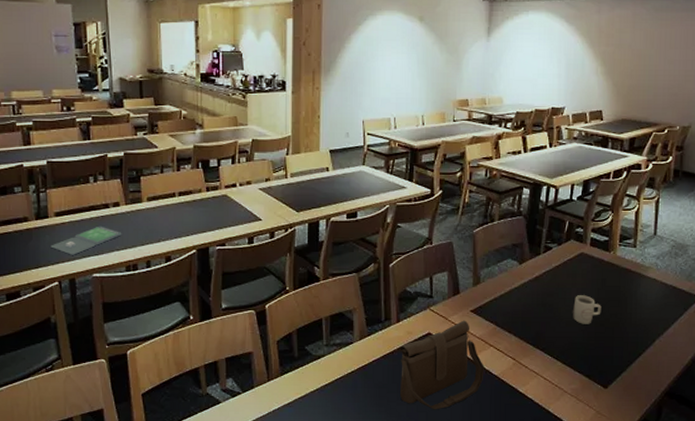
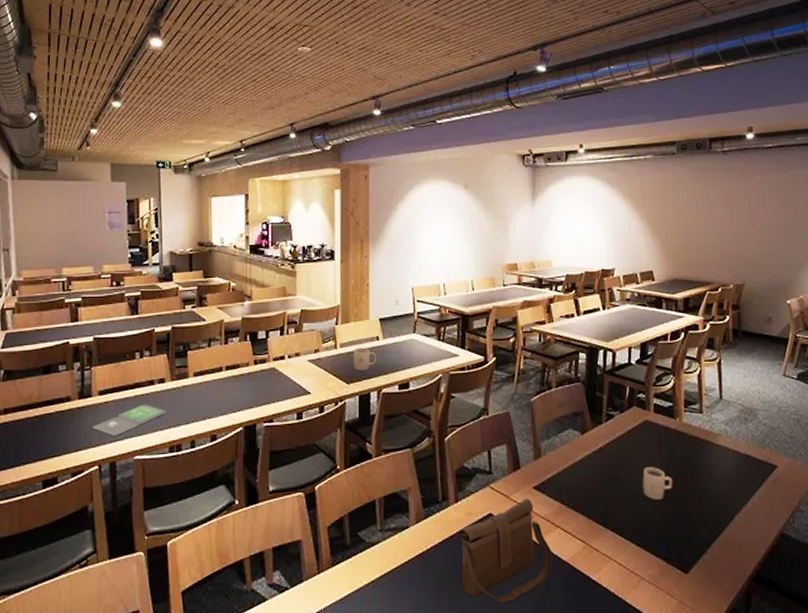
mug: none [303,177,327,200] -> present [353,347,377,371]

